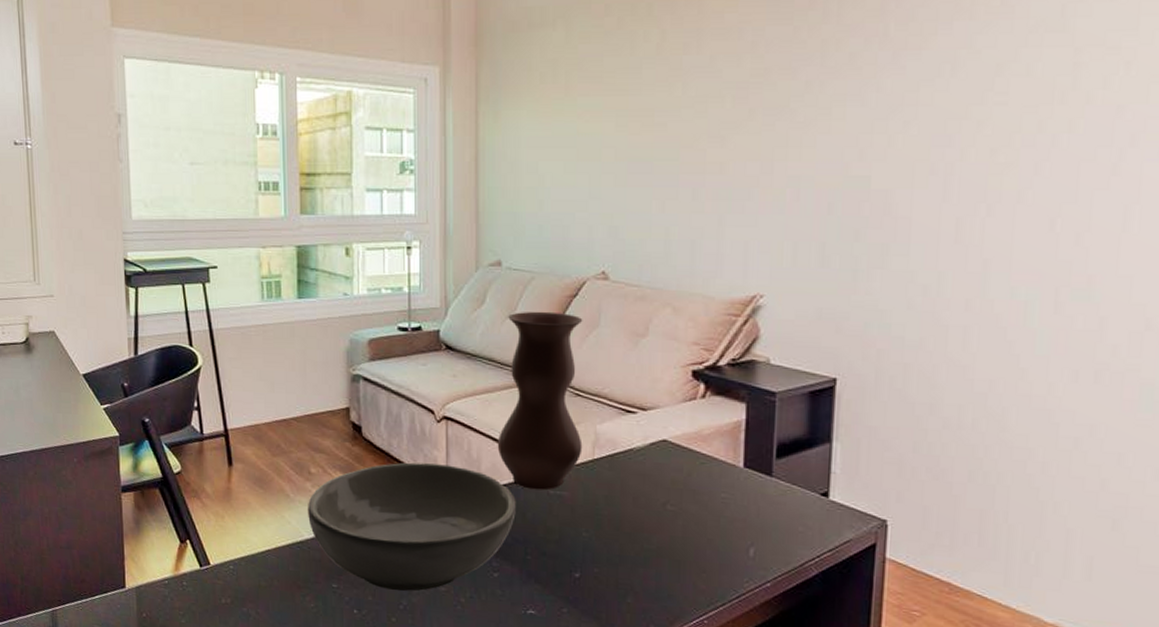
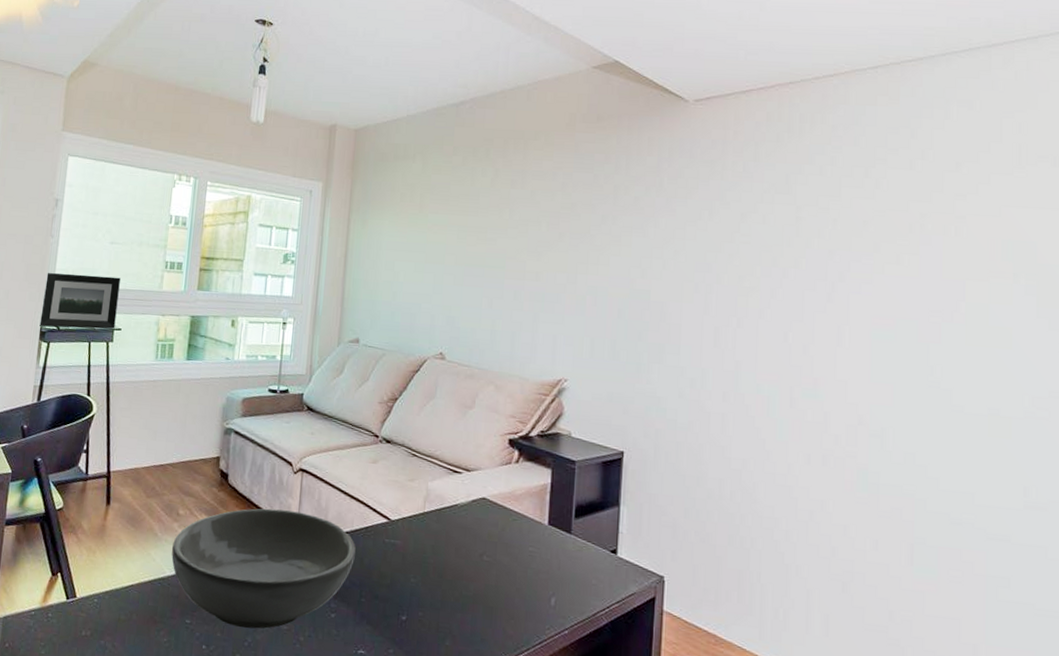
picture frame: none [122,204,210,270] -> present [39,272,121,330]
vase: present [497,311,583,490] -> none [343,382,423,539]

